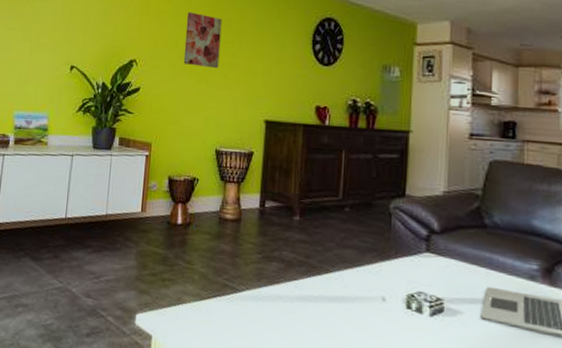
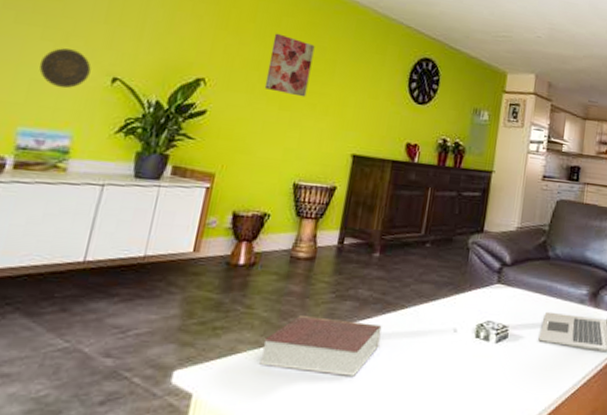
decorative plate: none [22,46,56,78] -> present [39,48,91,89]
book: none [202,273,308,335] -> present [259,316,382,376]

